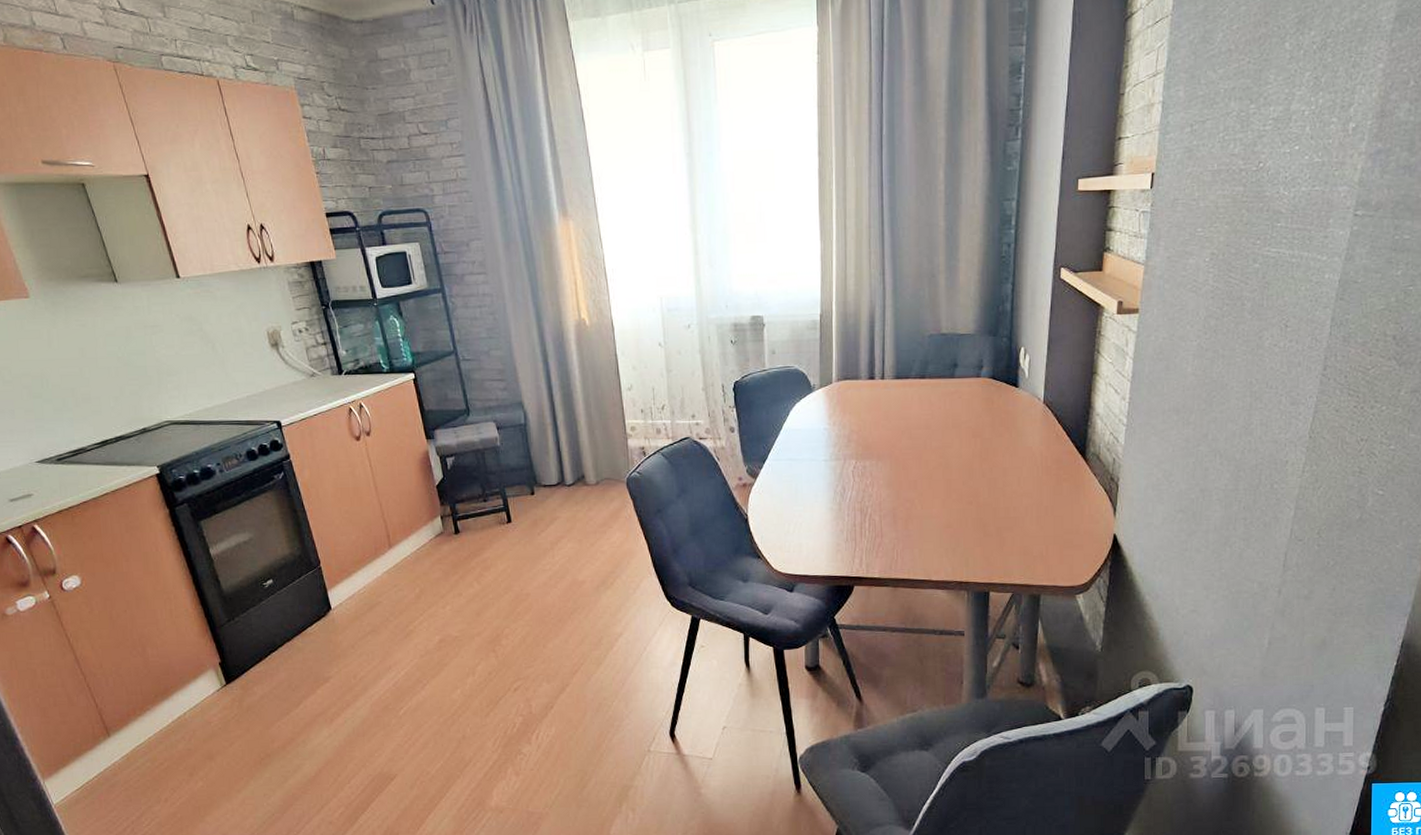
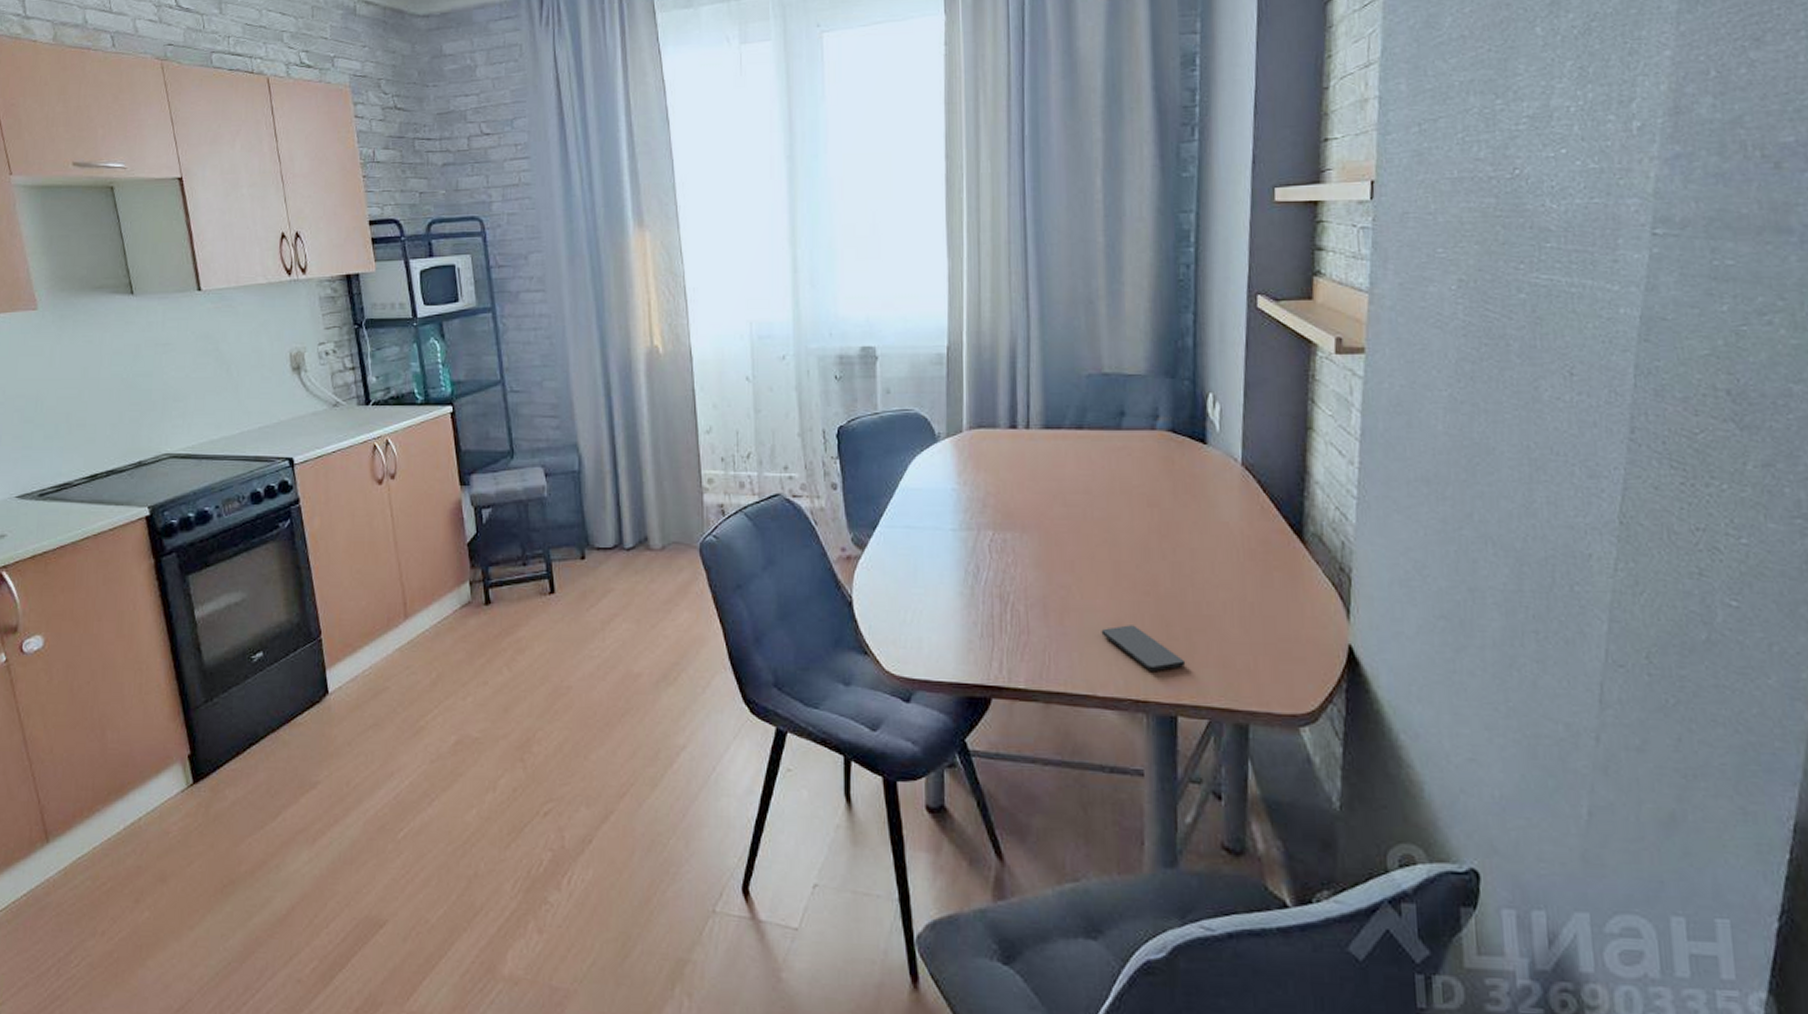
smartphone: none [936,527,997,560] -> present [1101,625,1186,671]

